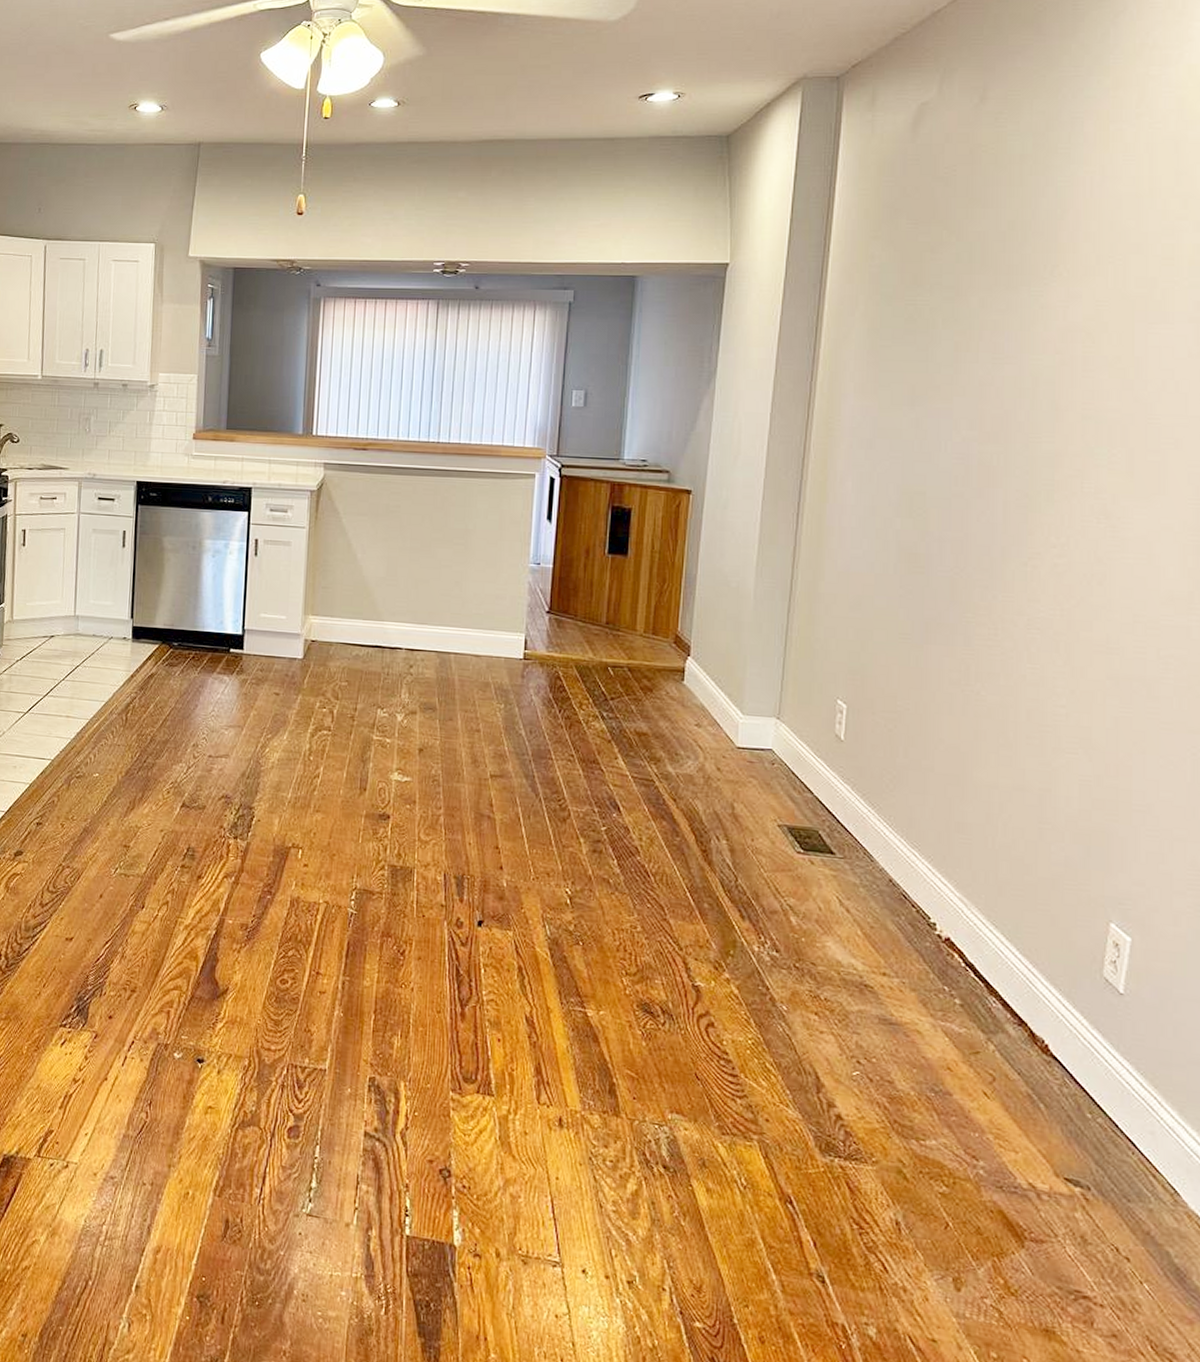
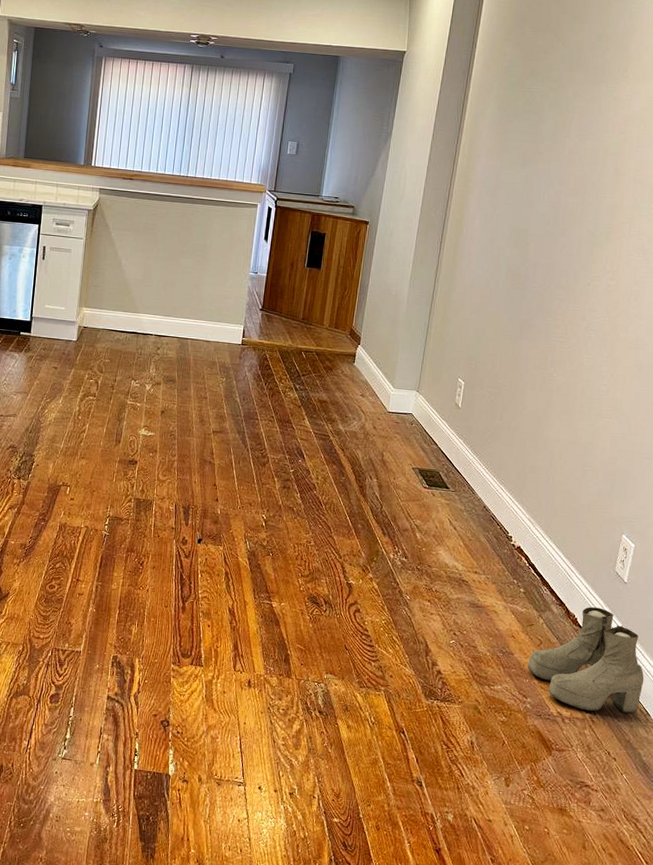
boots: none [975,1028,1165,1191] -> present [527,607,644,714]

